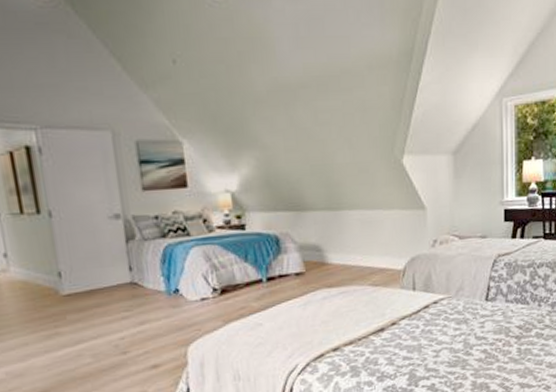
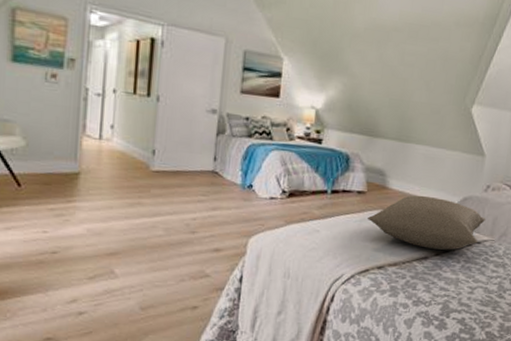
pillow: none [311,263,439,320] -> present [367,195,486,250]

